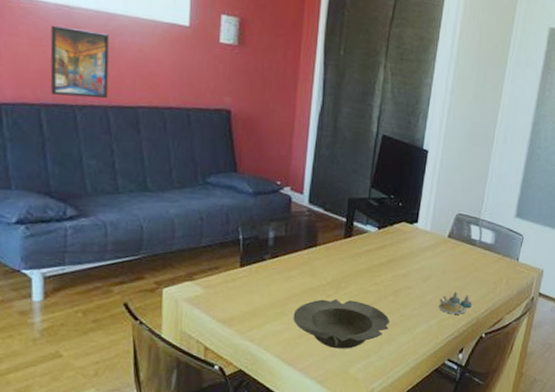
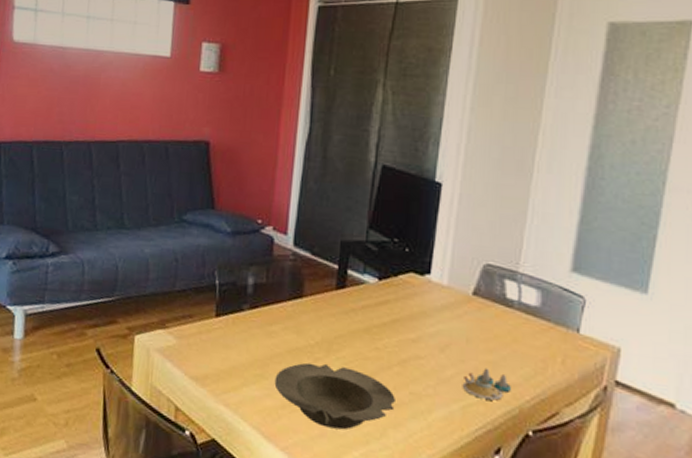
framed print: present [50,25,110,99] -> none [42,66,96,134]

